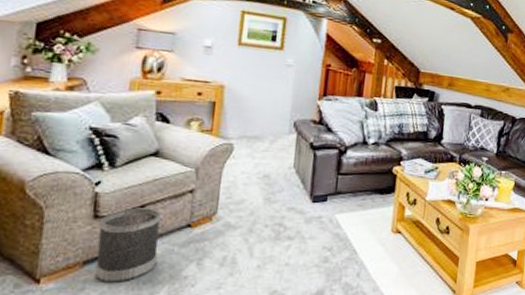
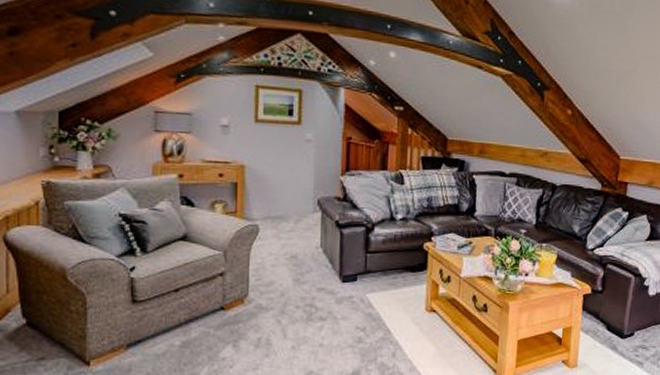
wastebasket: present [95,207,162,283] -> none [138,292,195,364]

